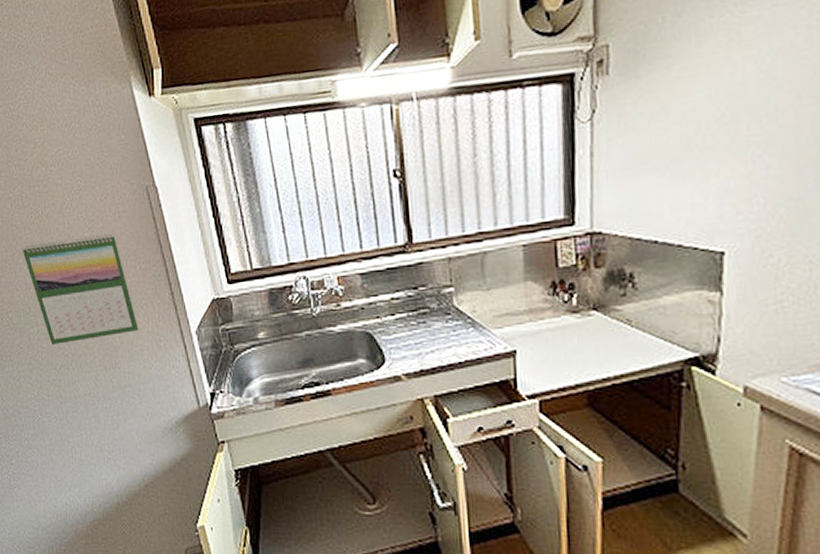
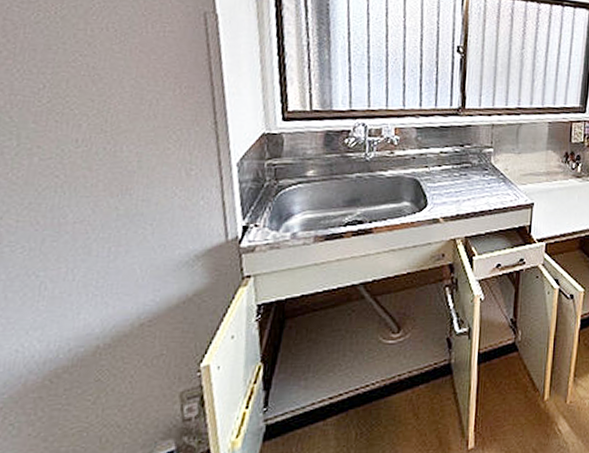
calendar: present [22,233,139,346] -> none [14,45,167,163]

